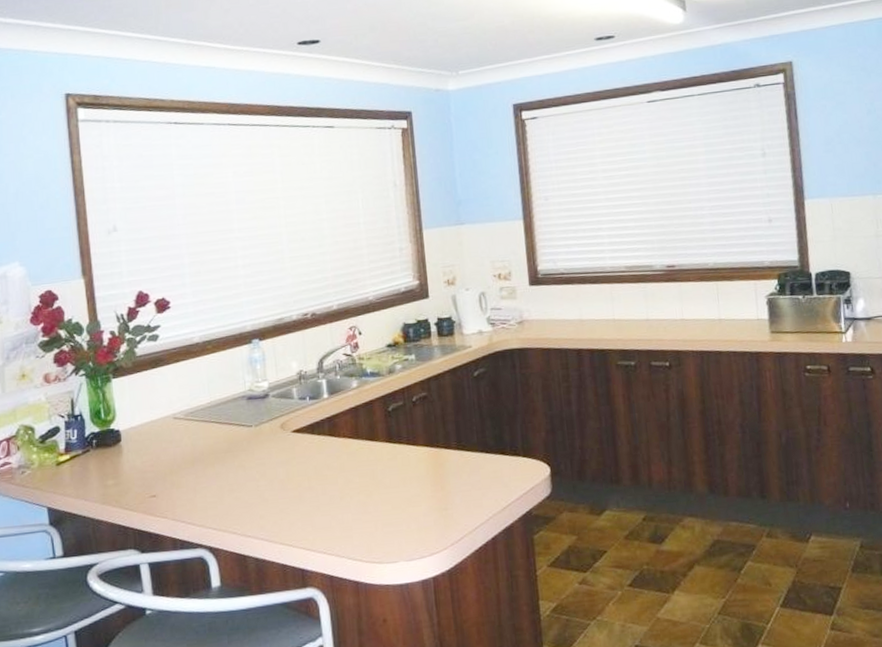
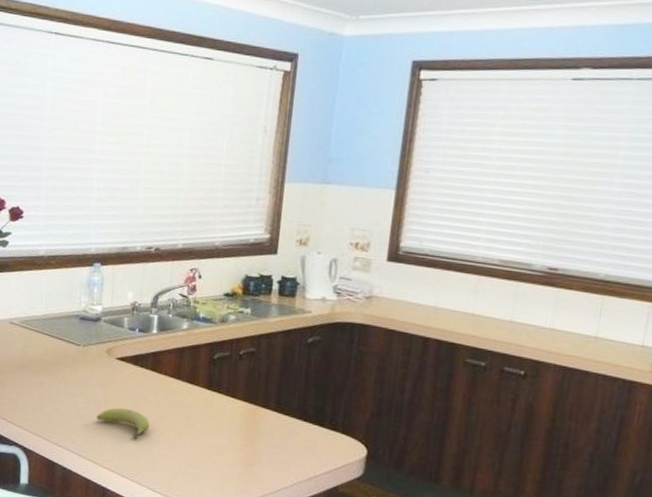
fruit: none [281,480,338,511] -> present [96,407,150,440]

